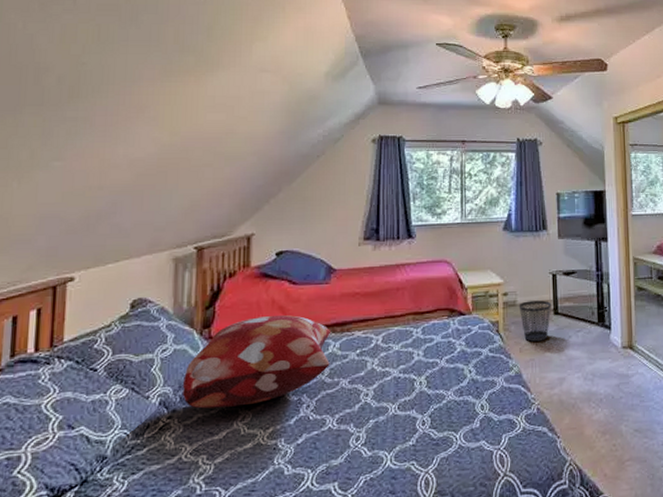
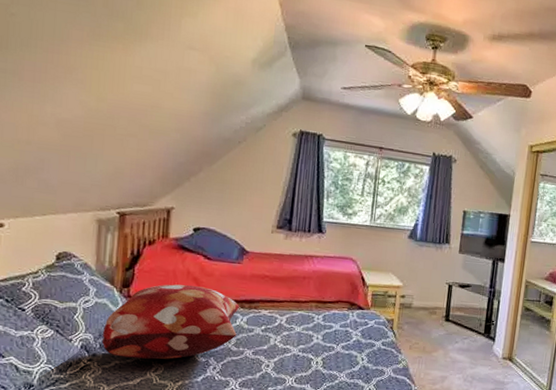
wastebasket: present [519,300,551,342] -> none [414,305,444,343]

